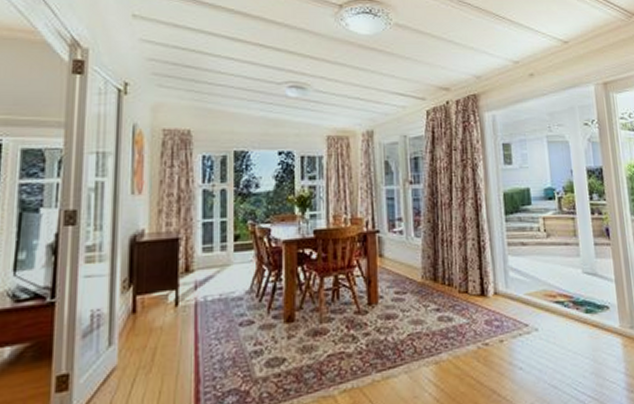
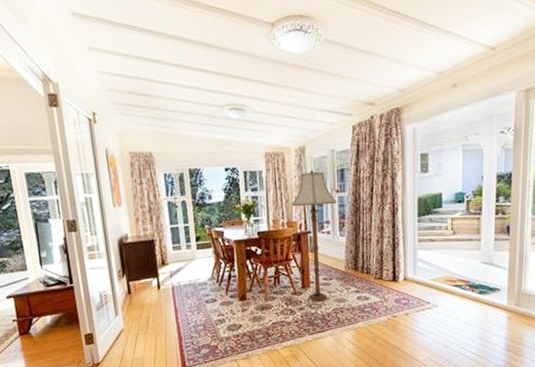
floor lamp: none [356,157,410,324] -> present [291,170,336,302]

